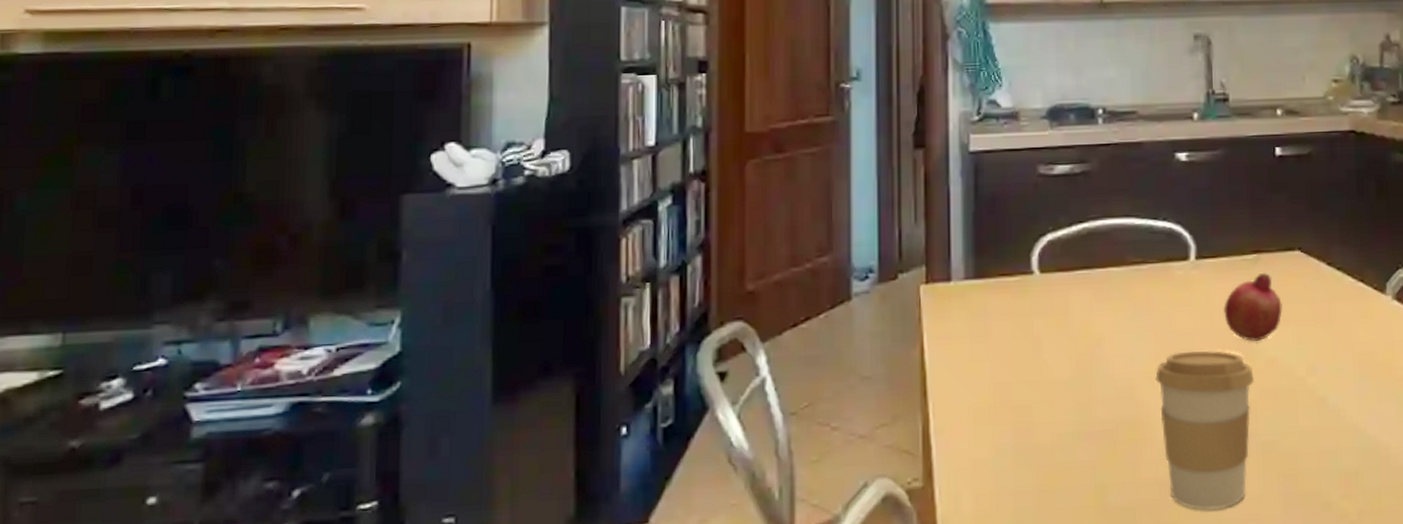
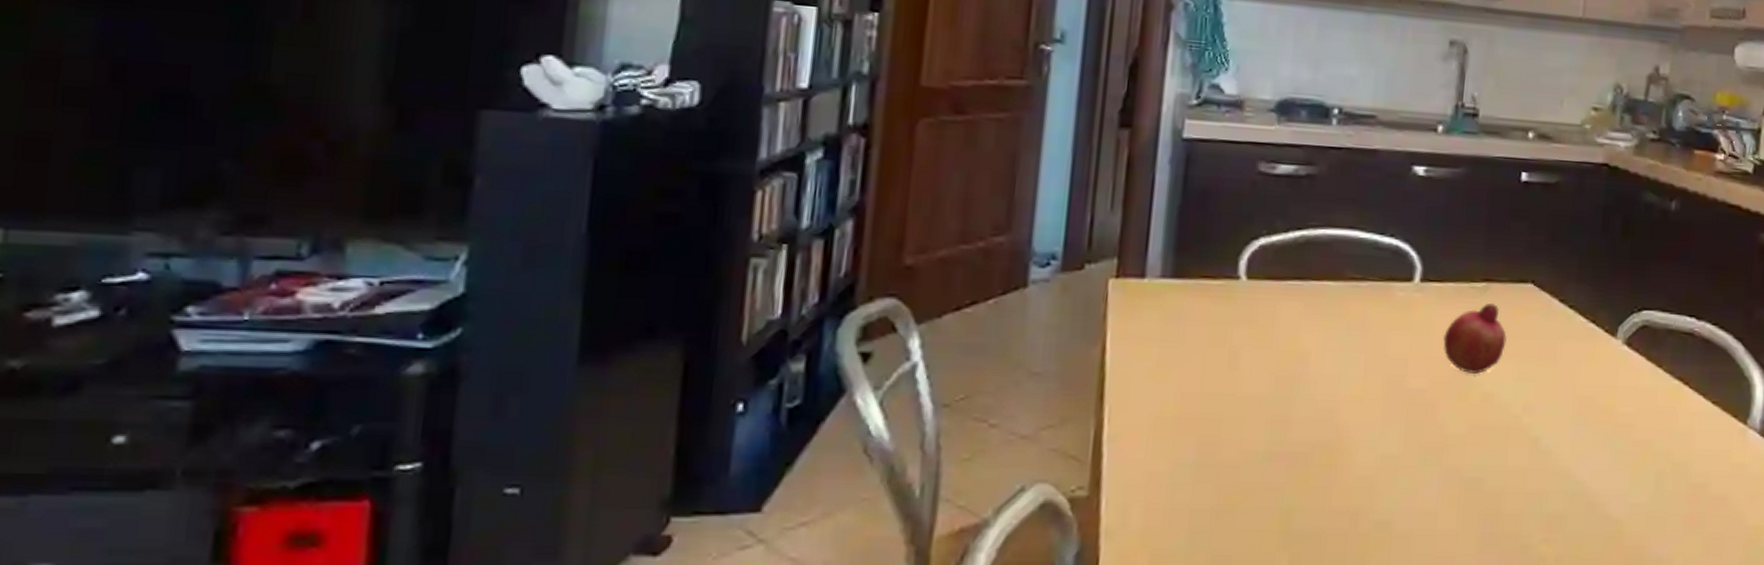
coffee cup: present [1155,351,1254,510] -> none [1360,377,1467,544]

